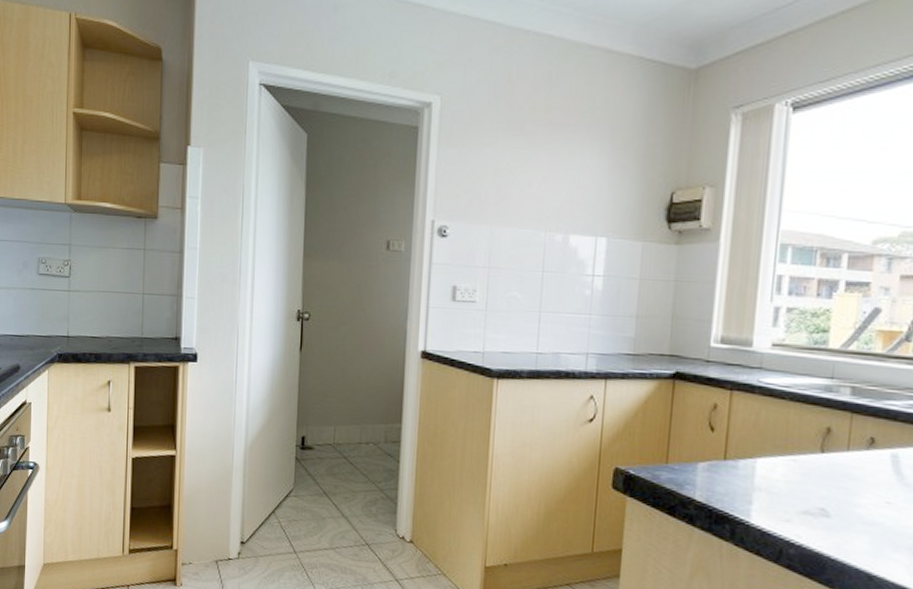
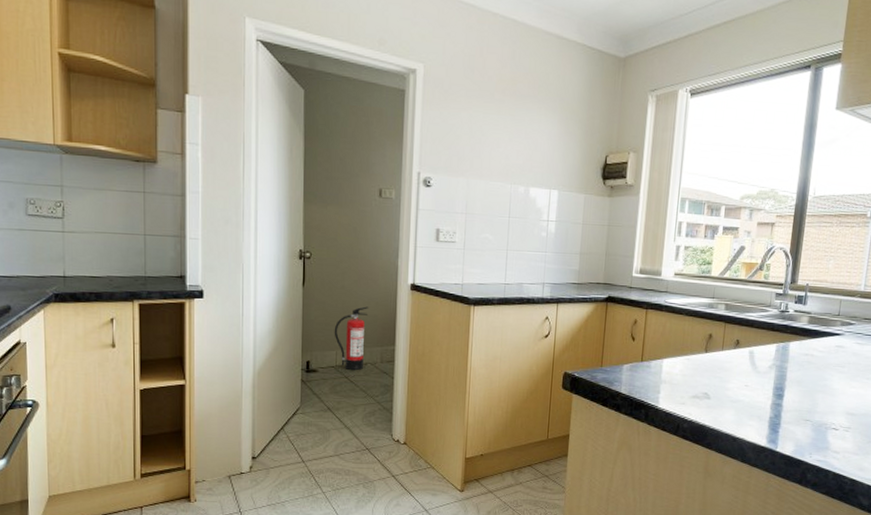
fire extinguisher: none [332,376,372,451] -> present [334,306,369,371]

